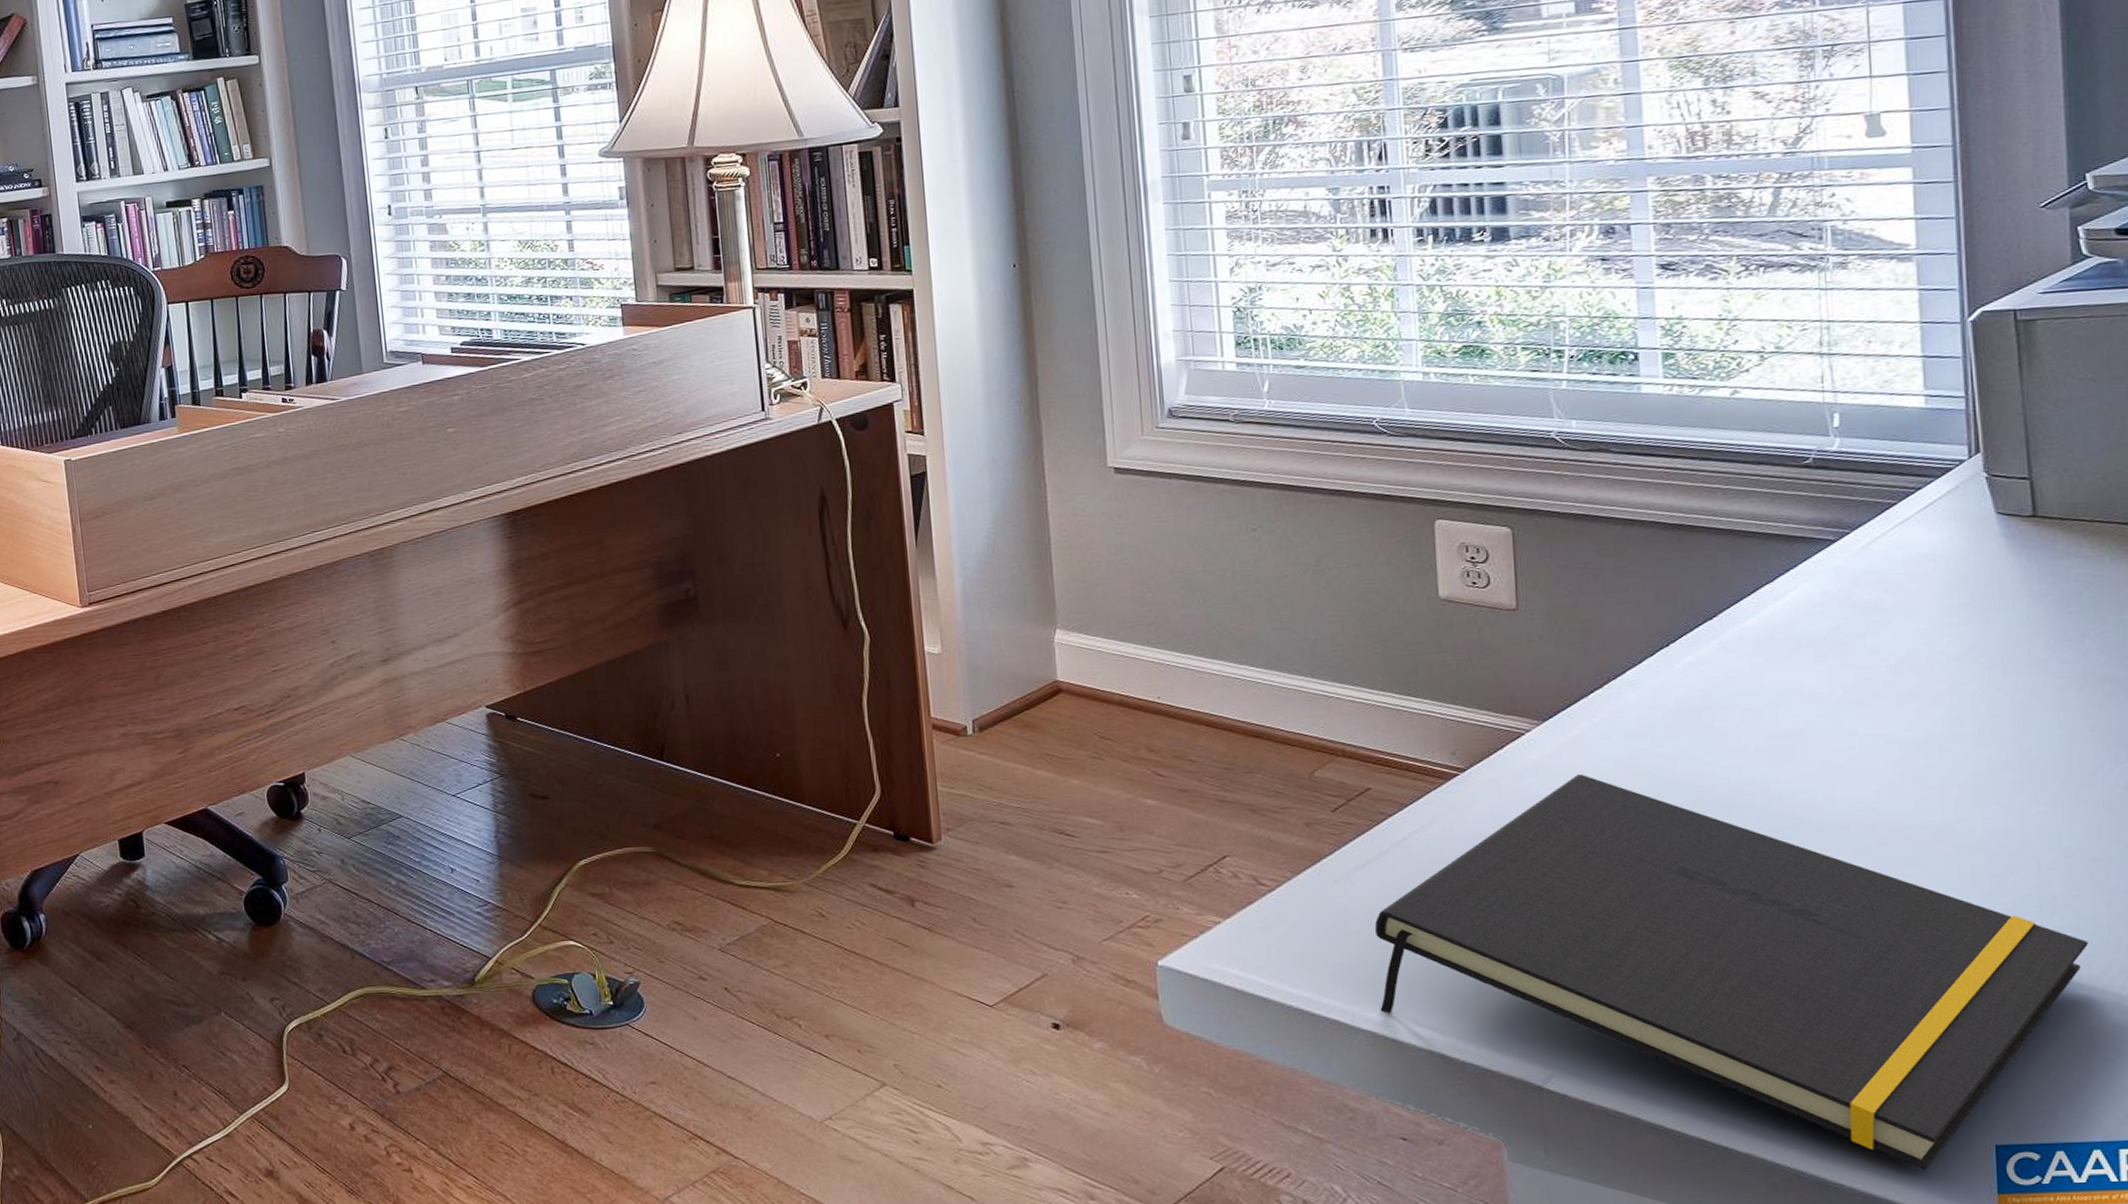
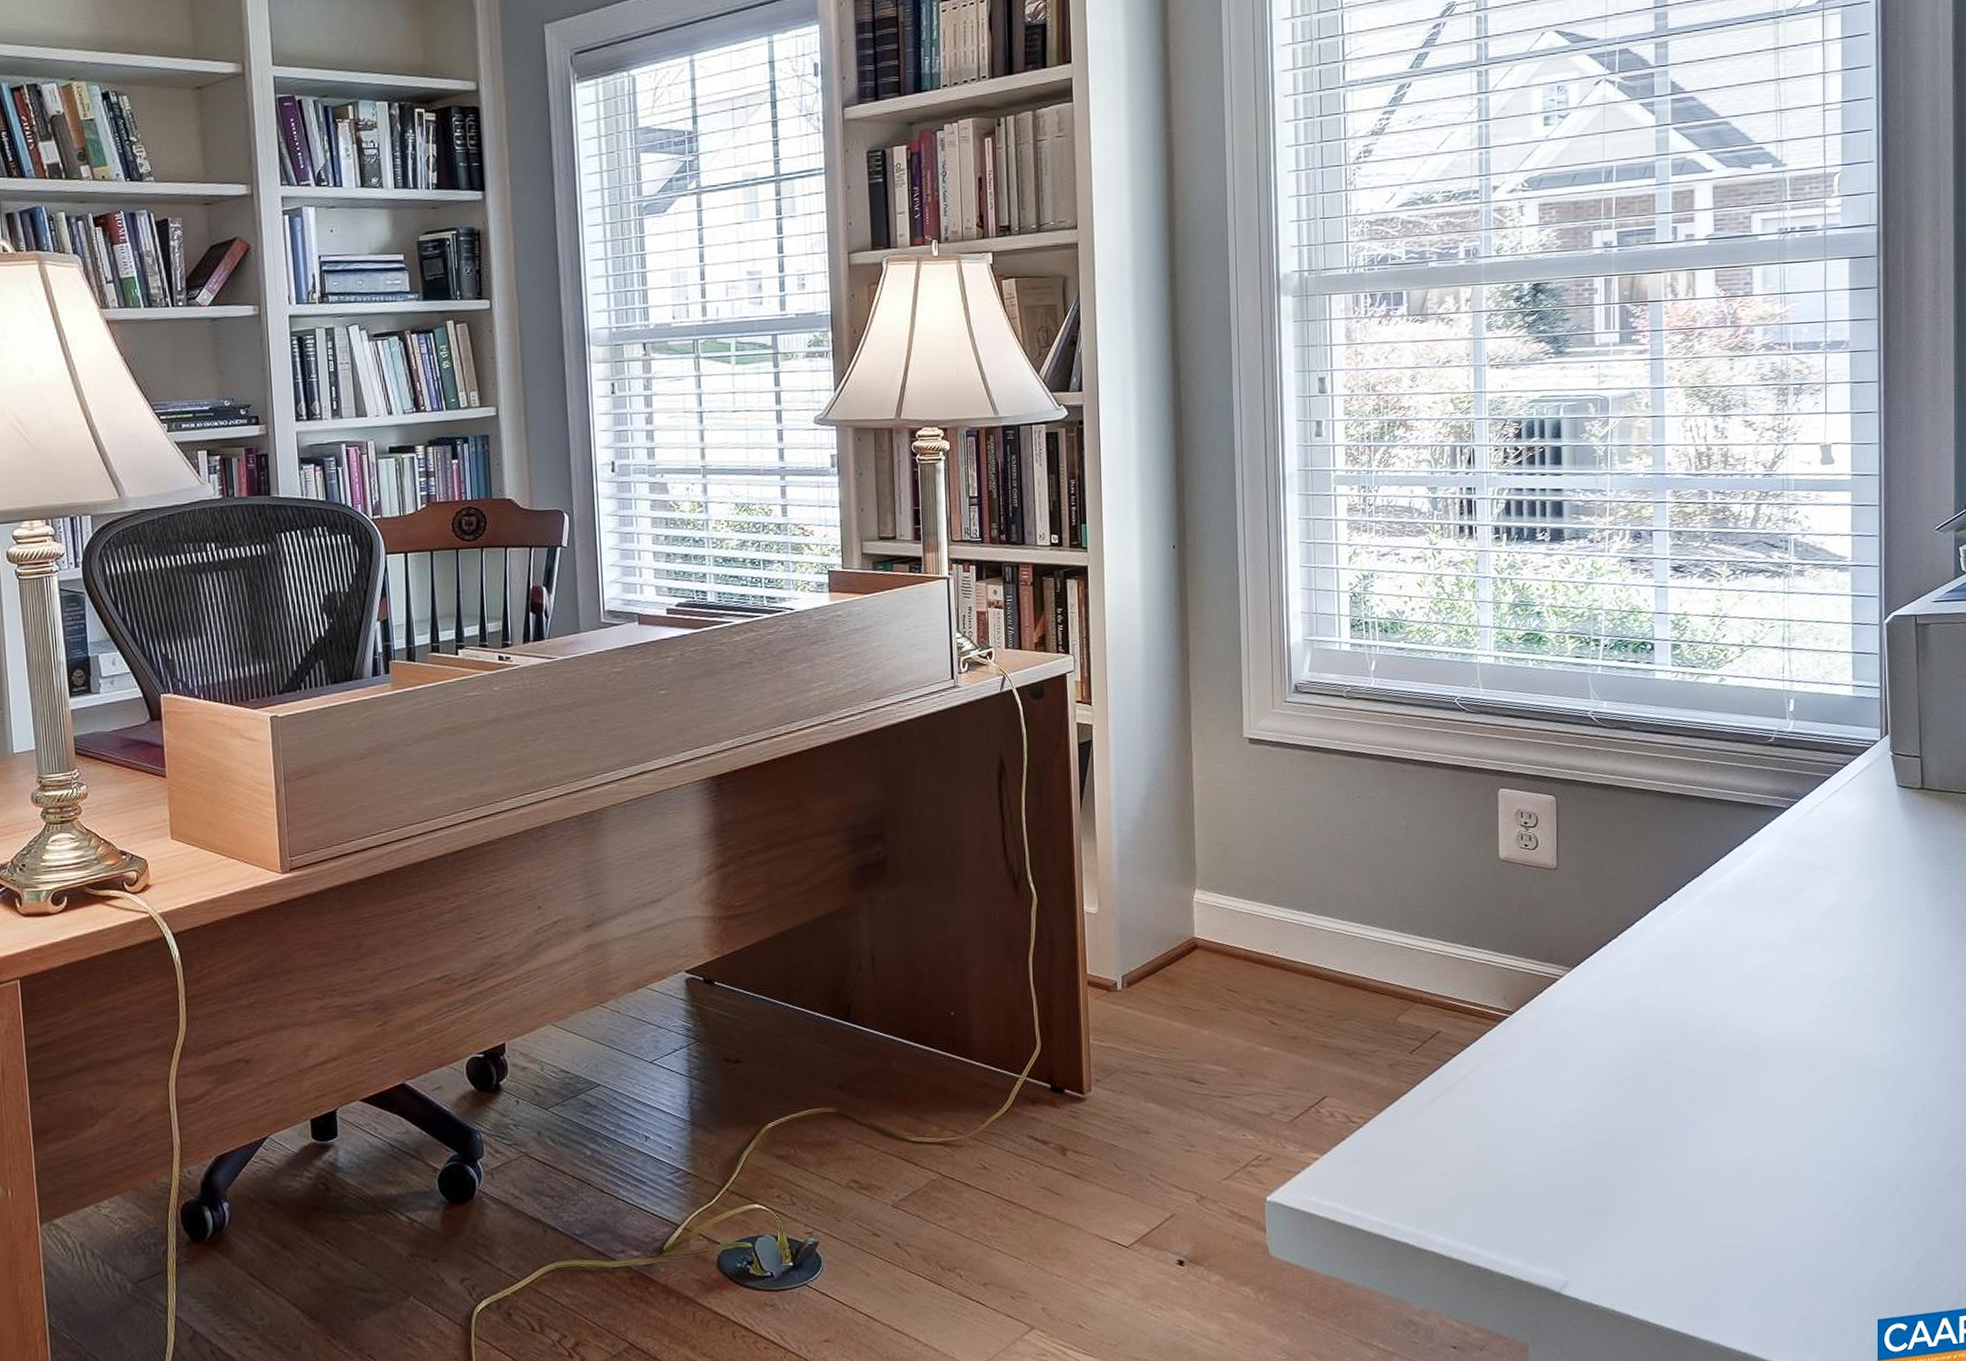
notepad: present [1374,773,2088,1170] -> none [1439,1013,1945,1345]

